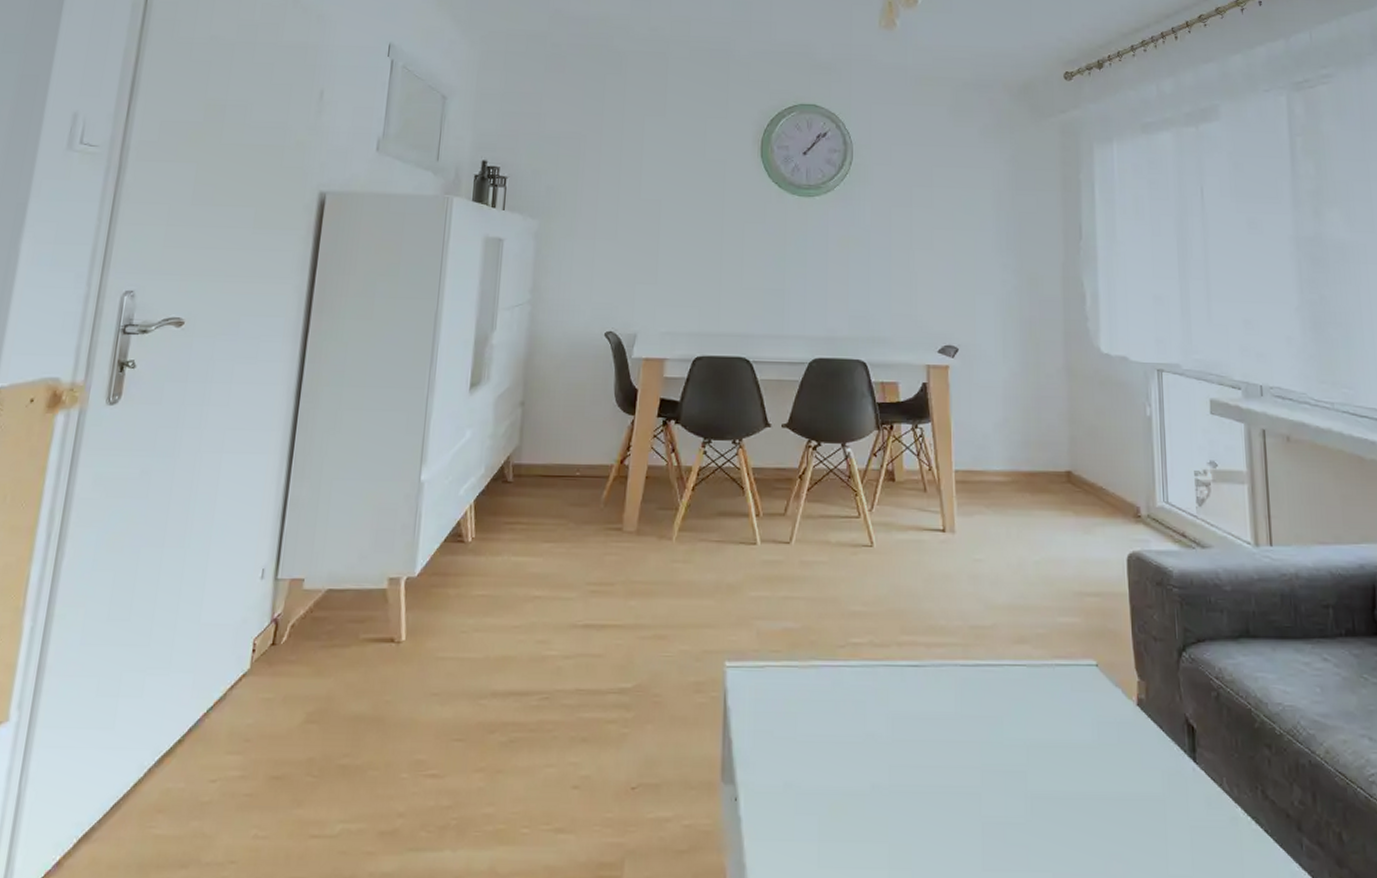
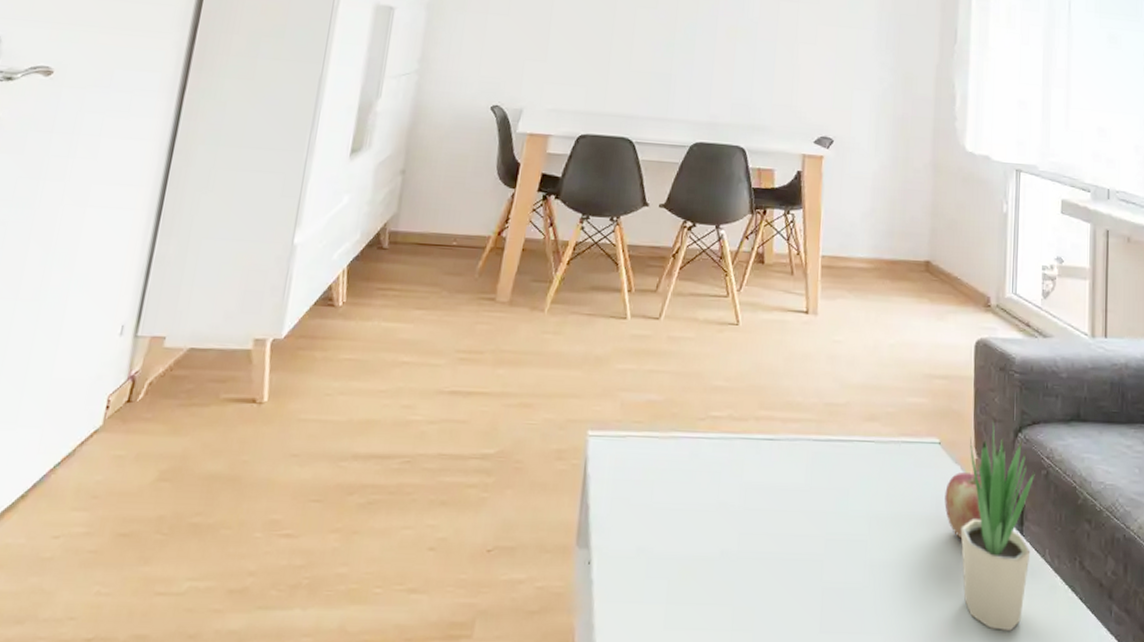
apple: none [1107,696,1149,768] -> present [944,472,982,539]
potted plant: none [1127,635,1206,867] -> present [960,417,1035,631]

